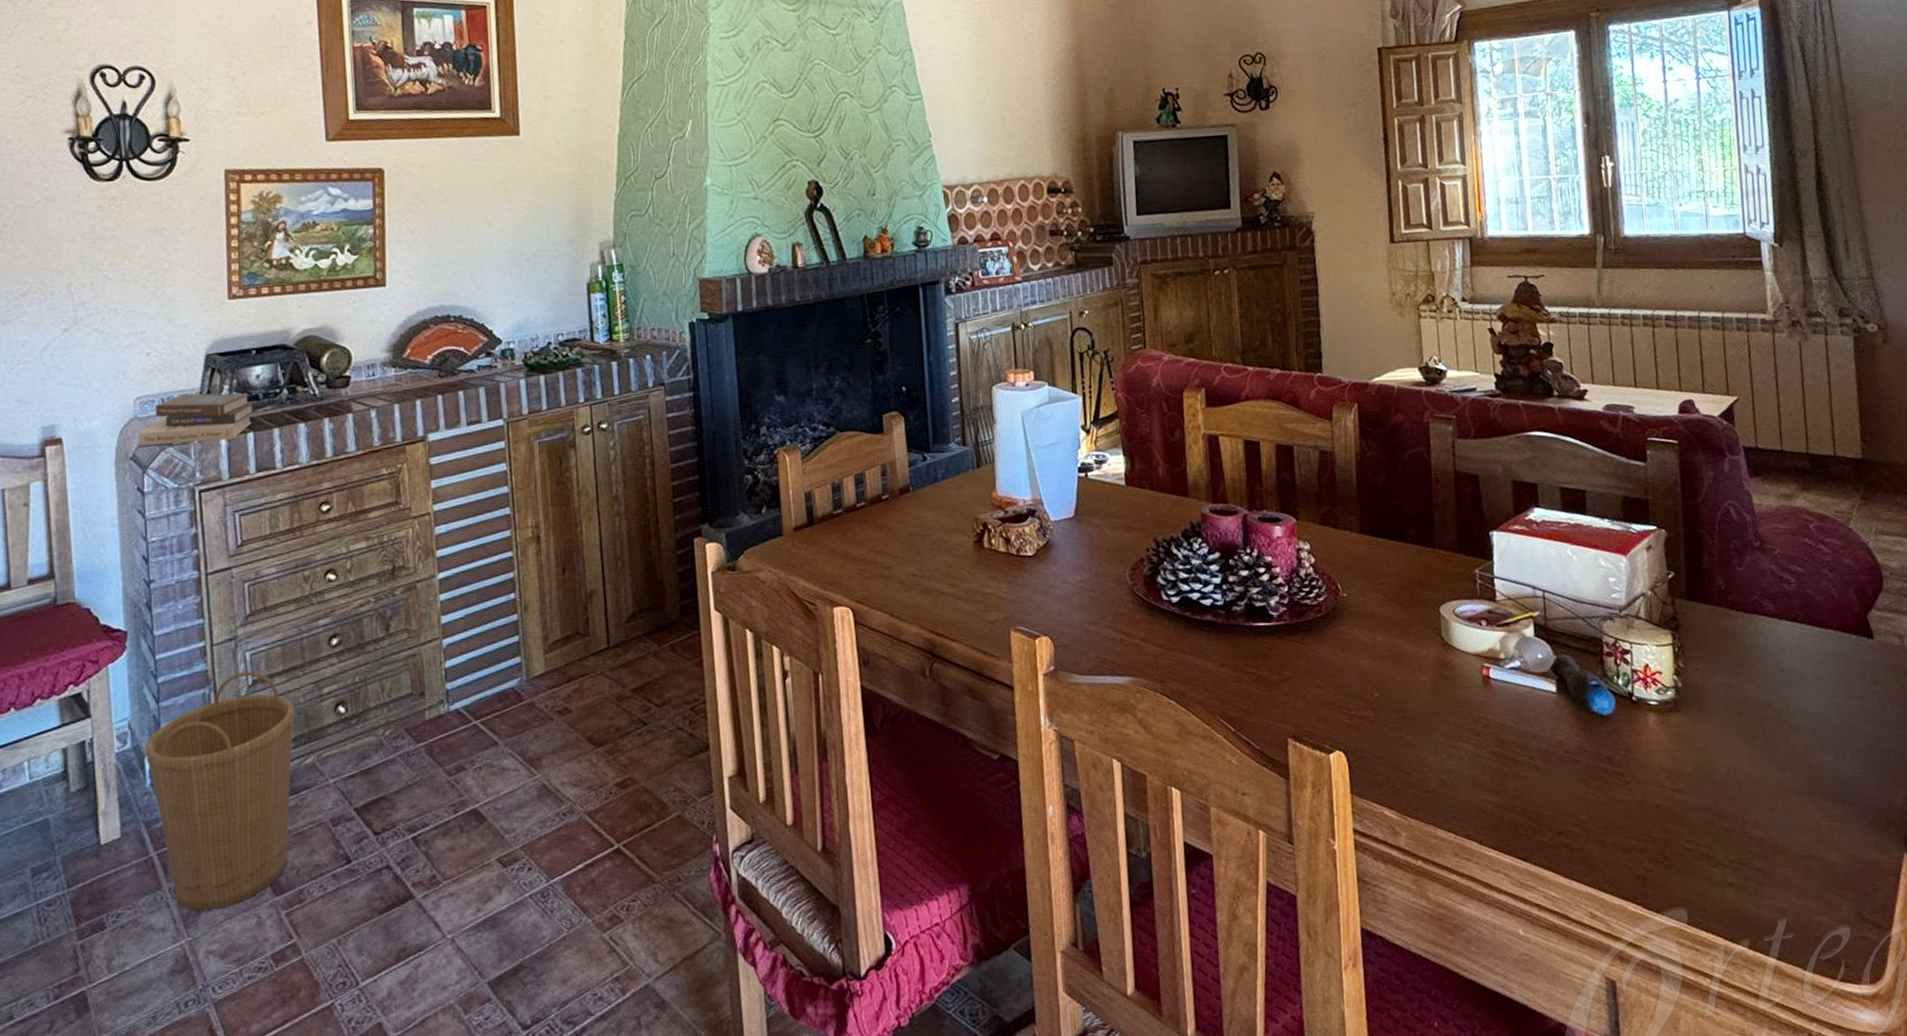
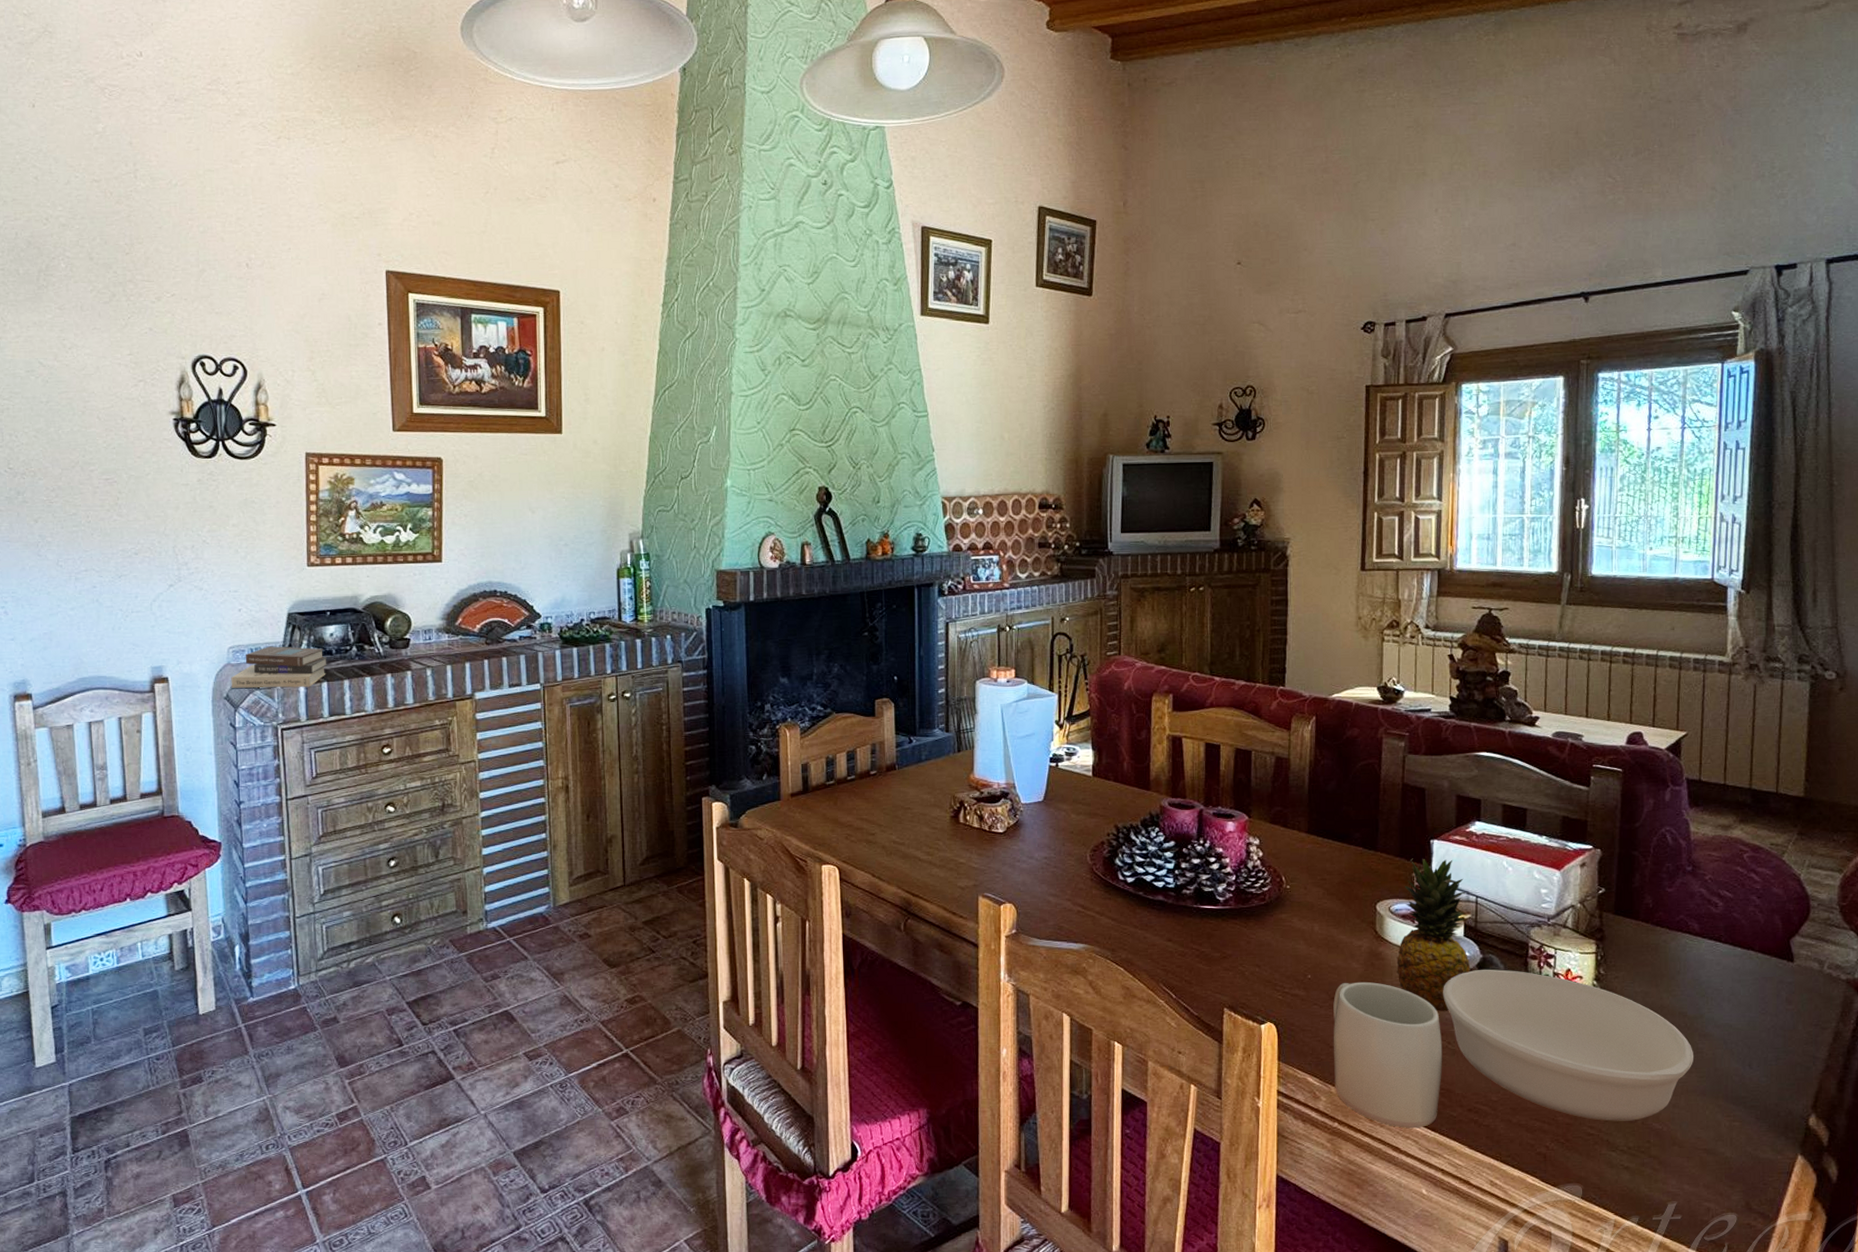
basket: present [145,671,295,912] -> none [235,883,359,1075]
mug: none [1404,695,1527,860] -> present [1333,981,1443,1128]
fruit: none [1466,552,1546,723] -> present [1396,858,1471,1011]
bowl: none [1518,670,1786,833] -> present [1443,969,1694,1121]

